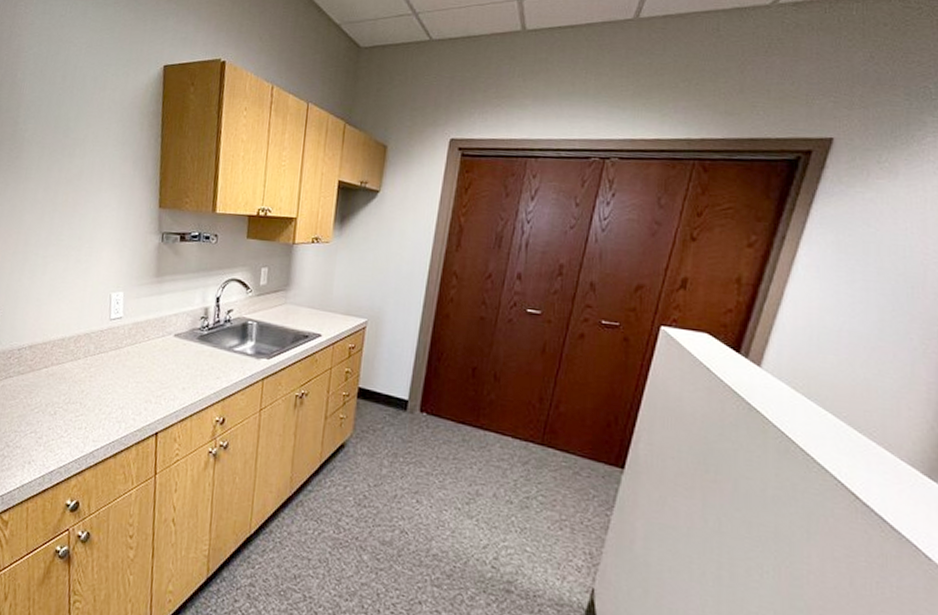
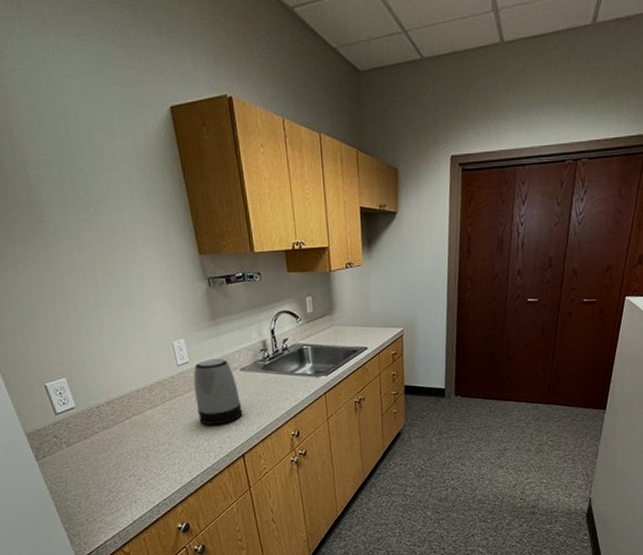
kettle: none [118,318,168,394] -> present [193,358,243,426]

